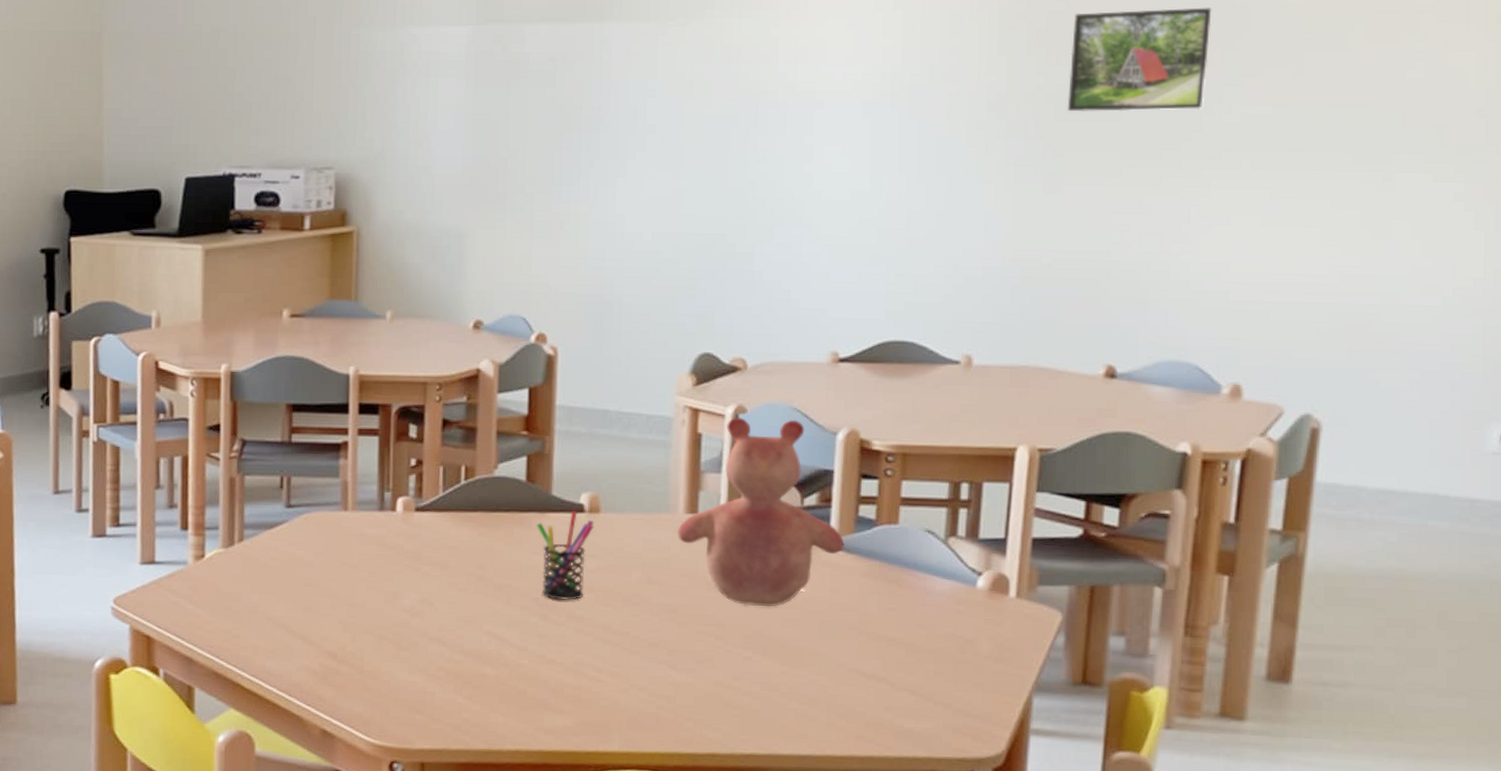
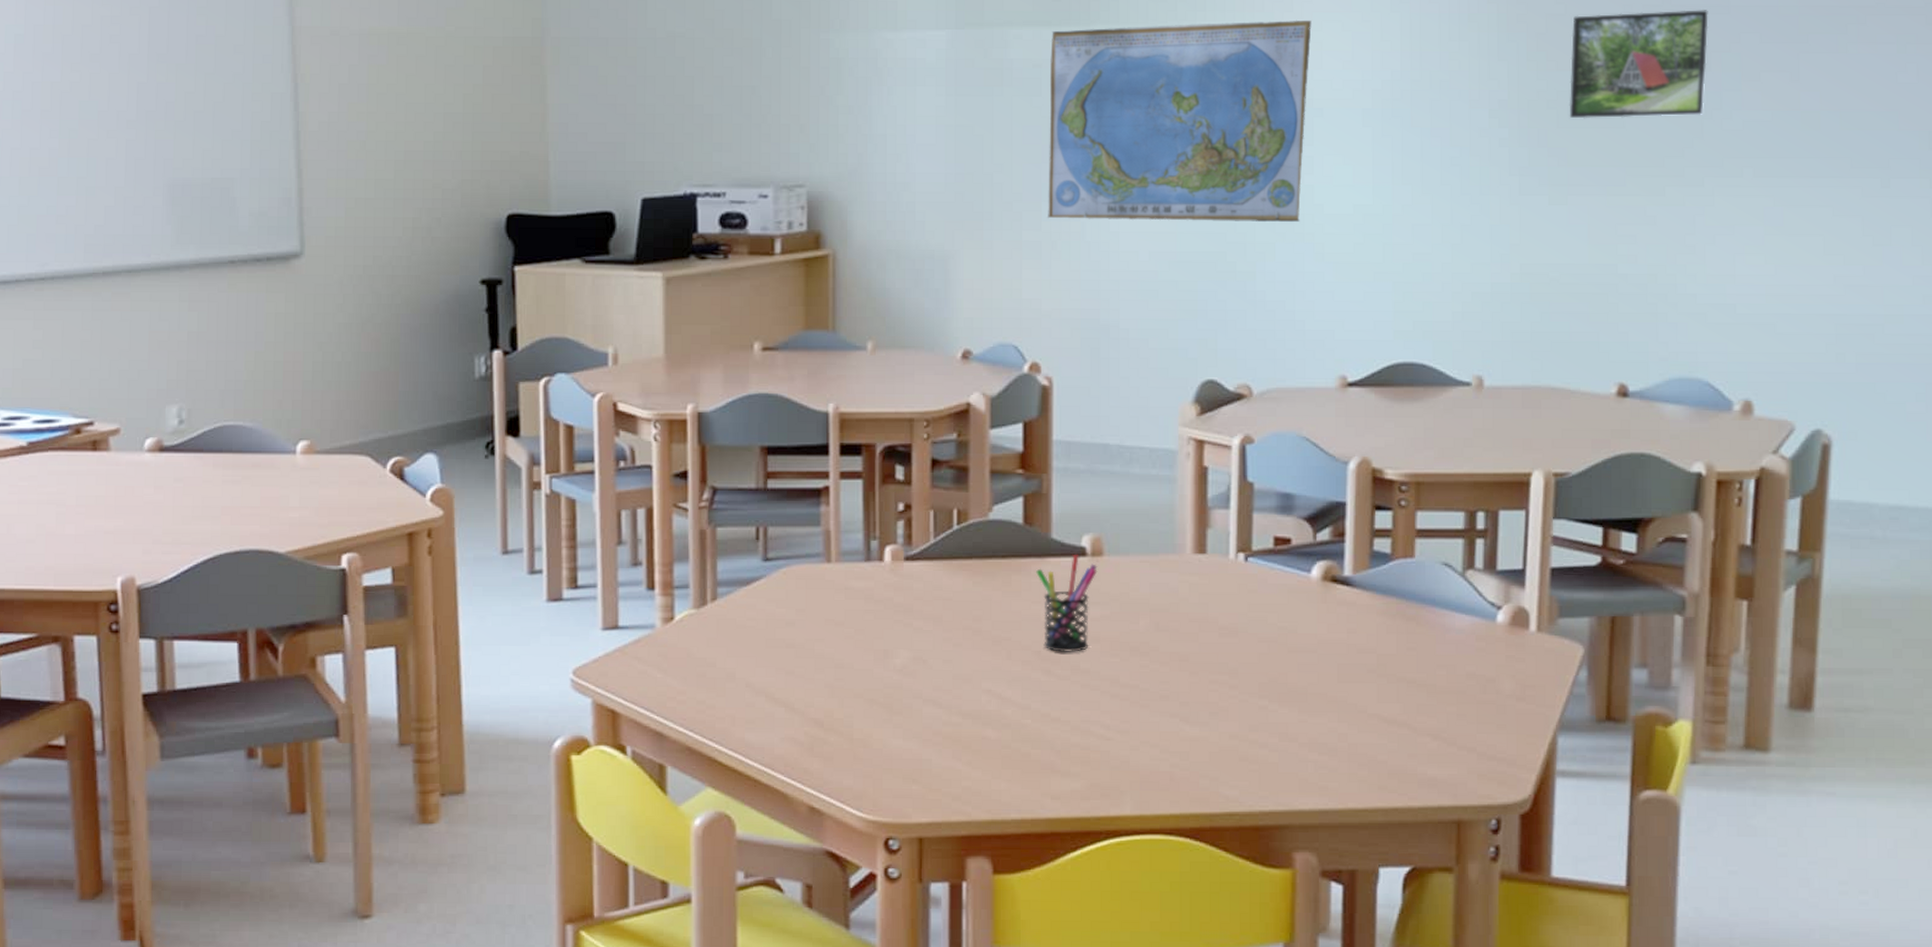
world map: none [558,16,816,207] -> present [1048,19,1312,222]
teddy bear: present [677,417,845,607] -> none [1185,448,1360,652]

